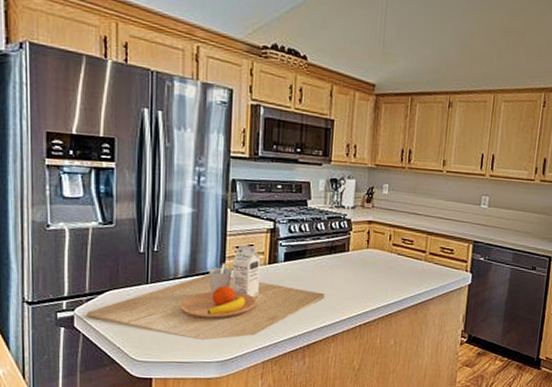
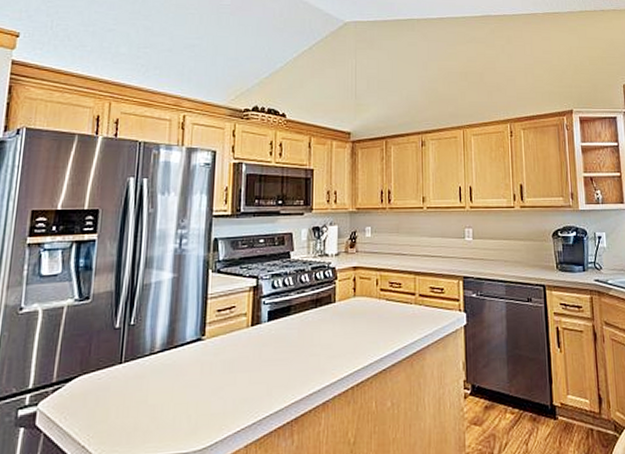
cutting board: present [87,245,324,341] -> none [51,307,312,427]

